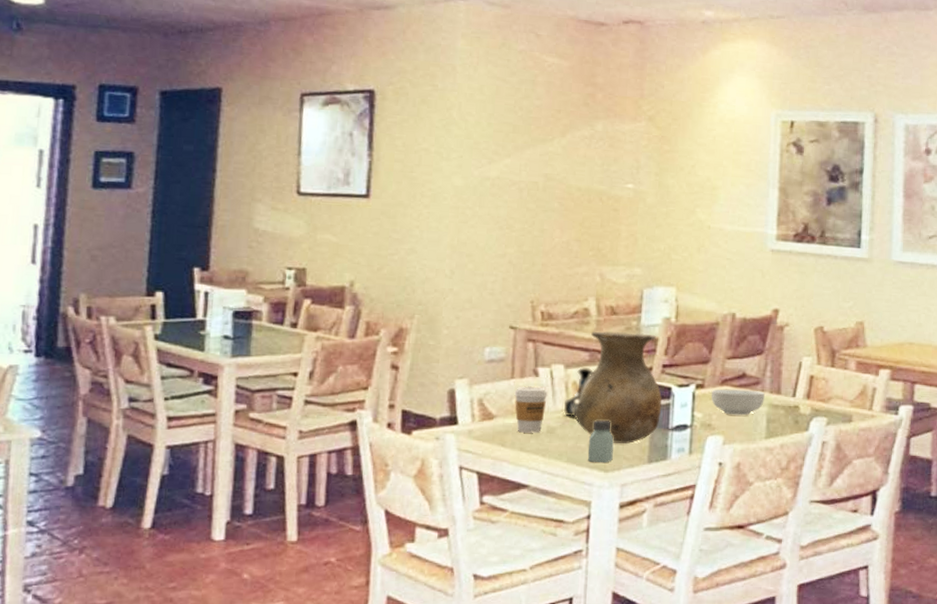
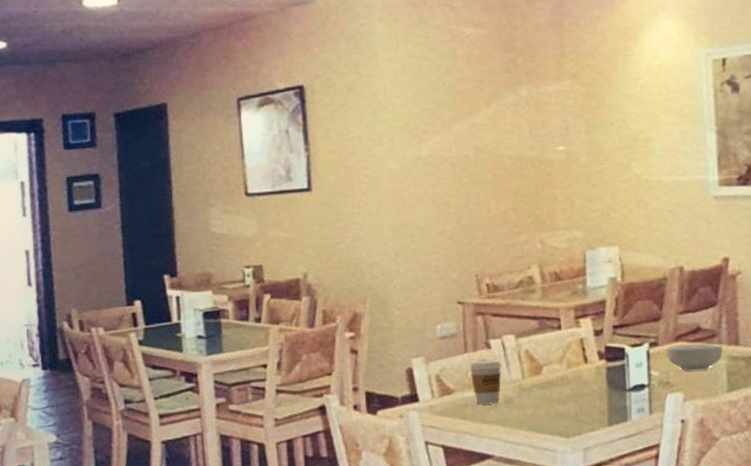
tequila bottle: present [563,366,594,417] -> none [518,335,544,386]
vase: present [573,331,662,444] -> none [529,296,617,408]
saltshaker: present [588,420,614,464] -> none [546,386,573,429]

